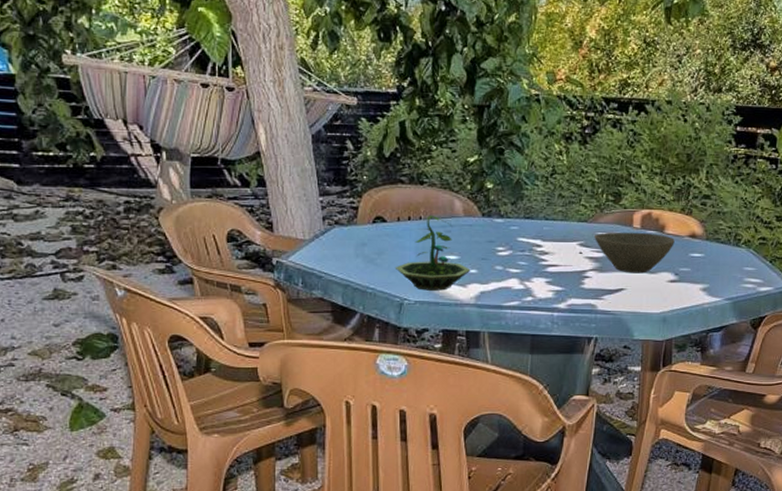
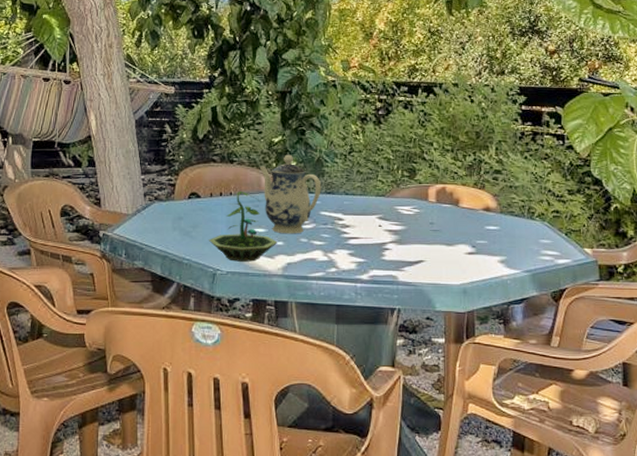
teapot: none [452,175,520,262] -> present [259,154,321,234]
bowl: present [594,232,675,274] -> none [392,205,470,246]

